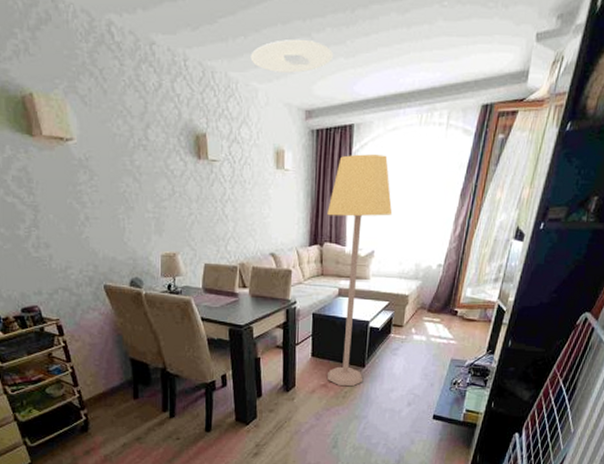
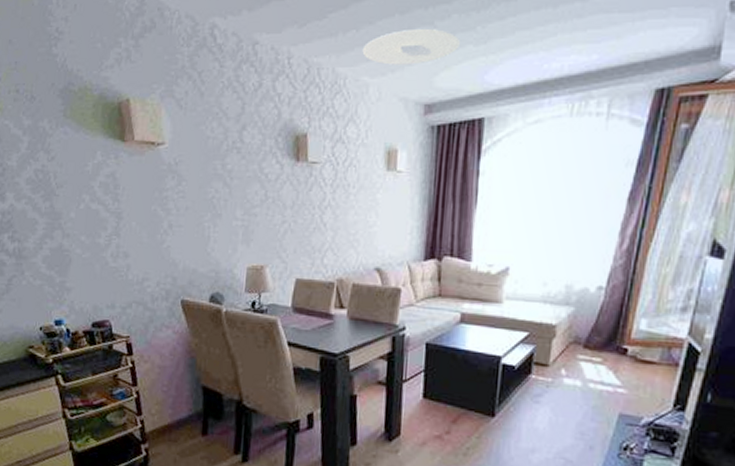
lamp: present [327,154,393,386] -> none [442,152,534,441]

